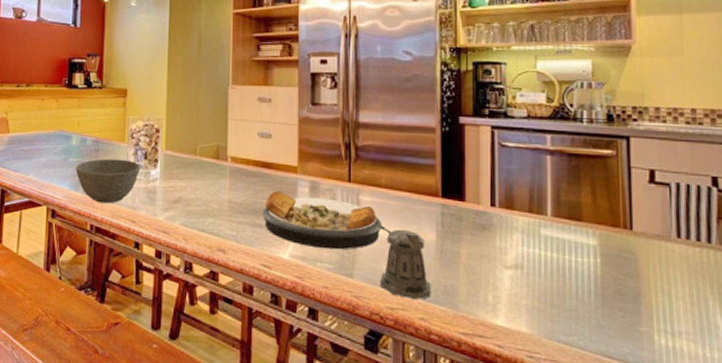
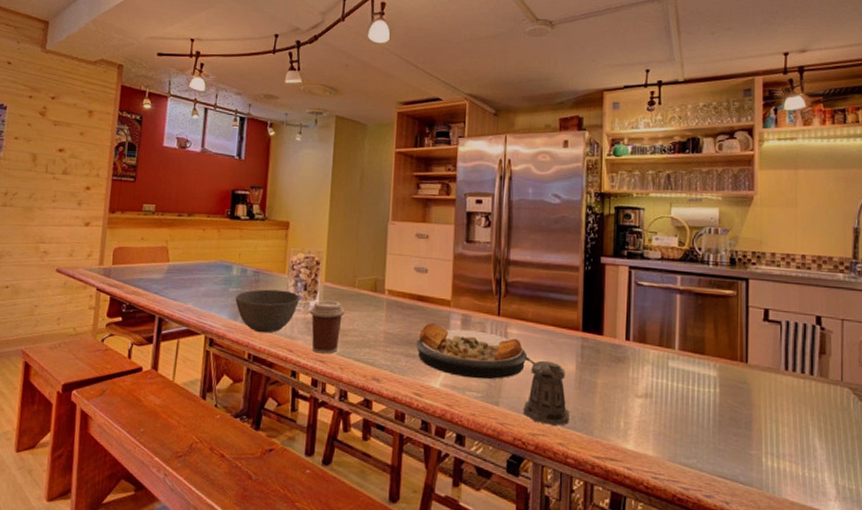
coffee cup: none [151,168,187,225] -> present [310,300,345,354]

